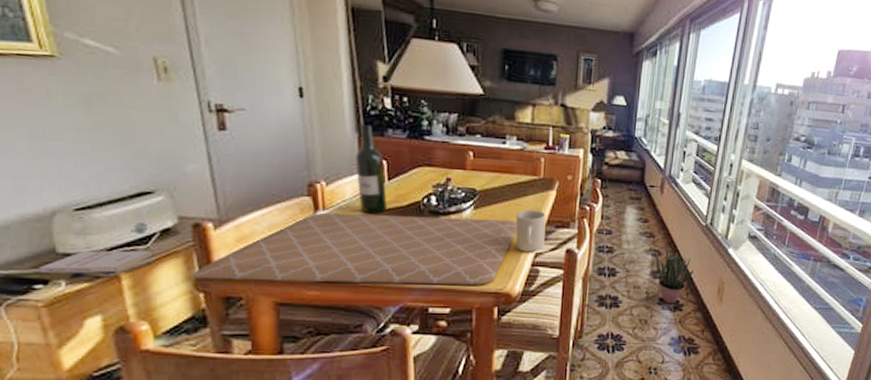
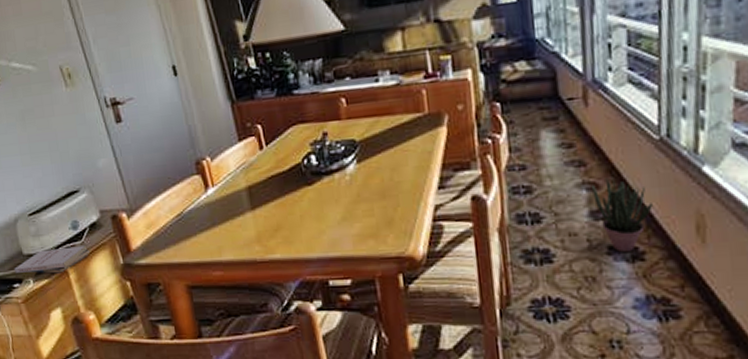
placemat: present [193,212,517,286] -> none [119,170,409,268]
wine bottle: present [355,124,387,214] -> none [231,90,270,184]
cup: present [515,209,546,252] -> none [405,153,444,206]

